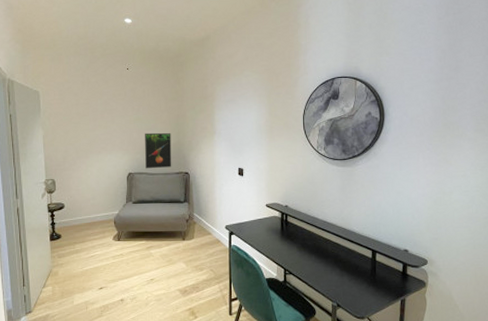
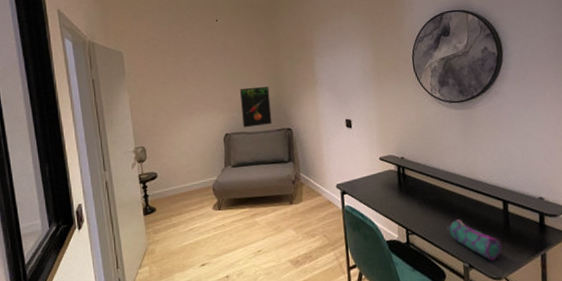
pencil case: none [320,264,368,302] -> present [447,219,503,261]

